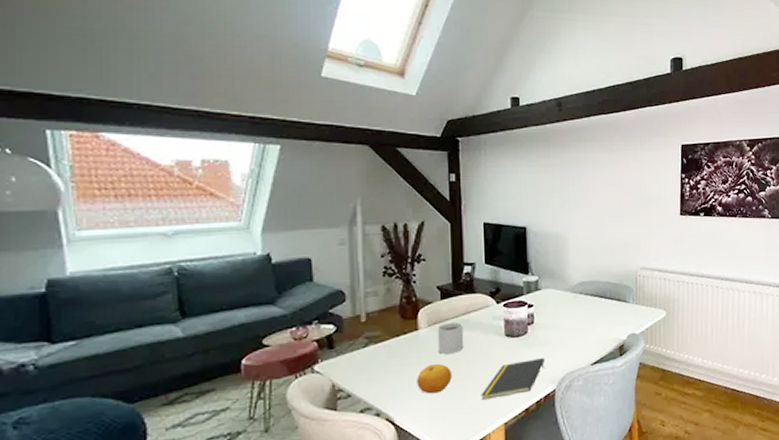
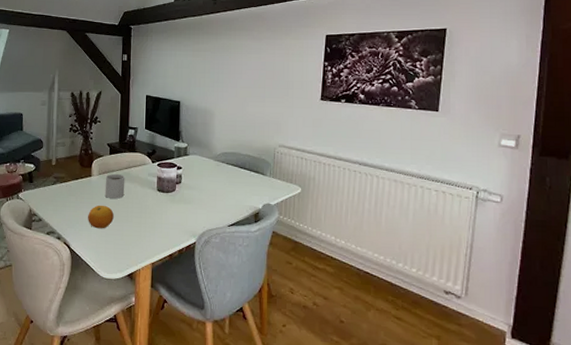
notepad: present [480,357,545,400] -> none [134,213,188,241]

